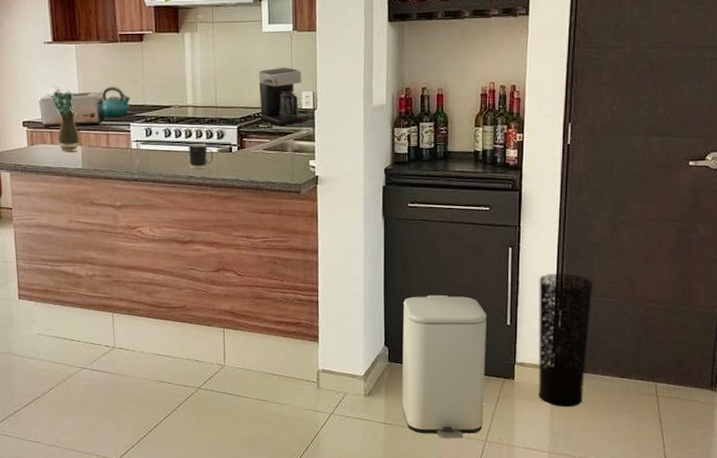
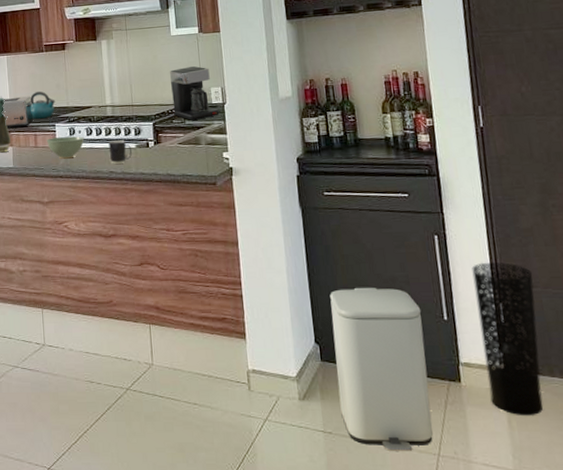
bowl: none [119,137,162,163] -> present [46,136,84,160]

